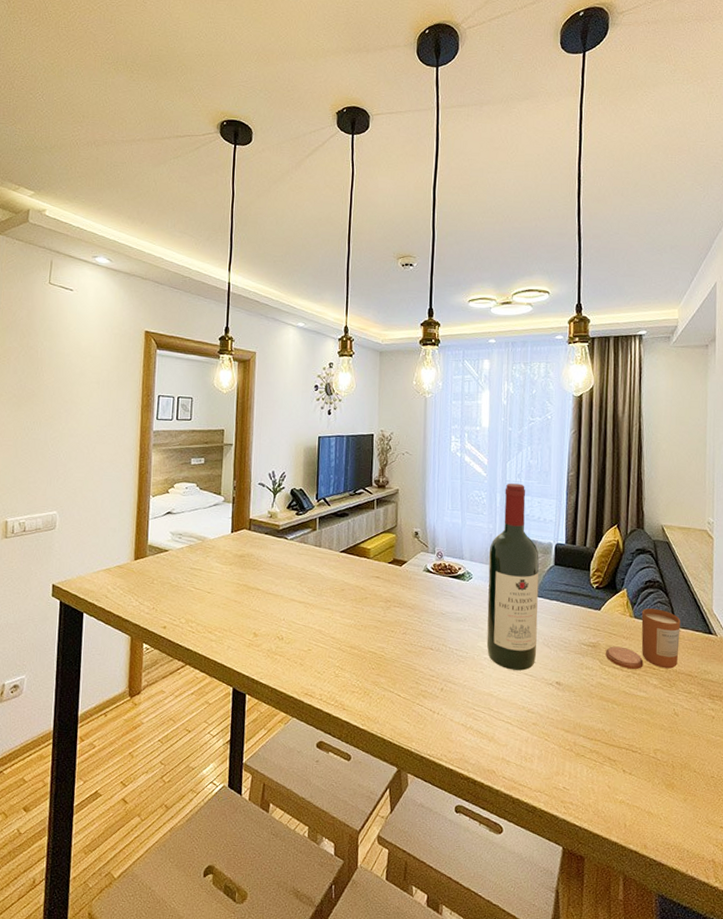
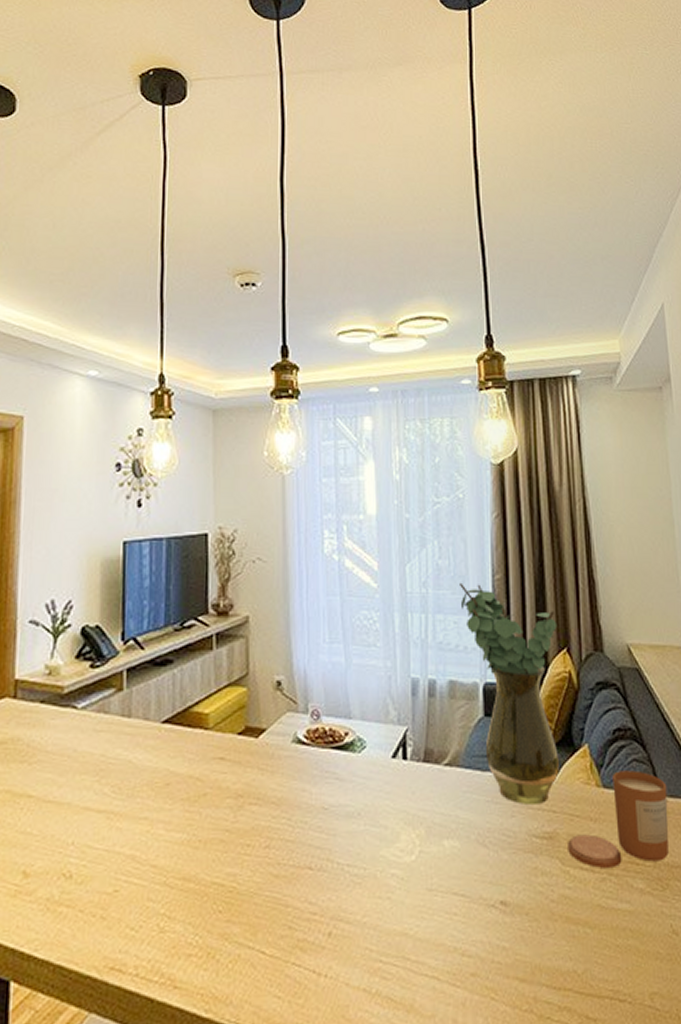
wine bottle: present [486,483,539,671] -> none [388,596,469,890]
vase: none [544,476,612,625] -> present [460,582,559,806]

